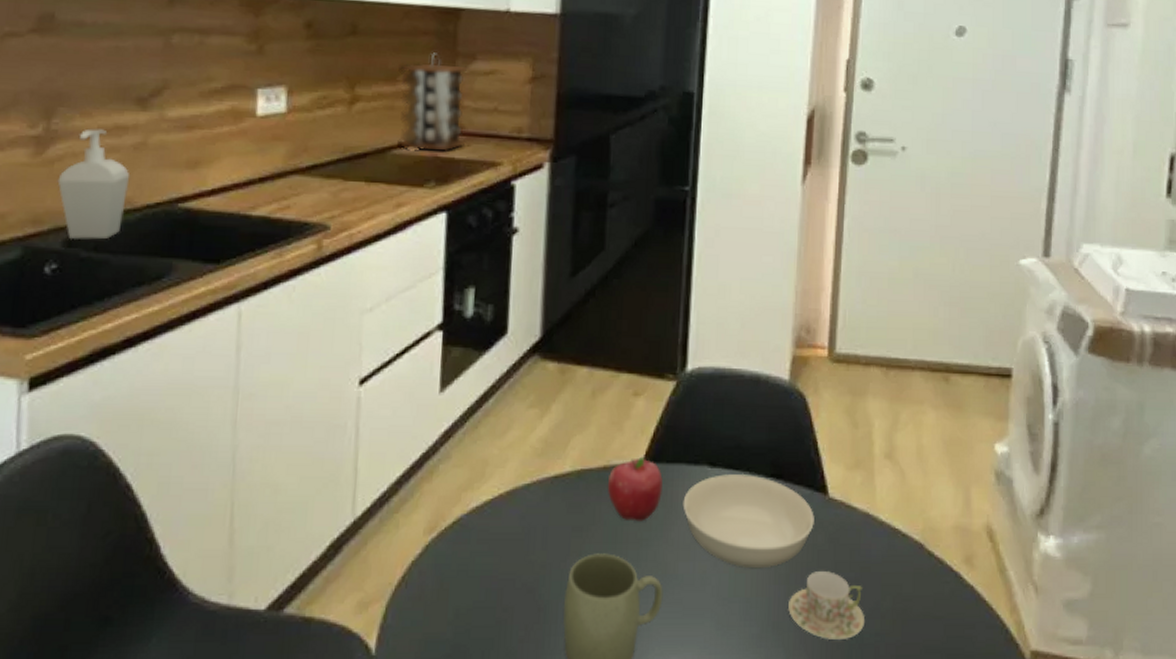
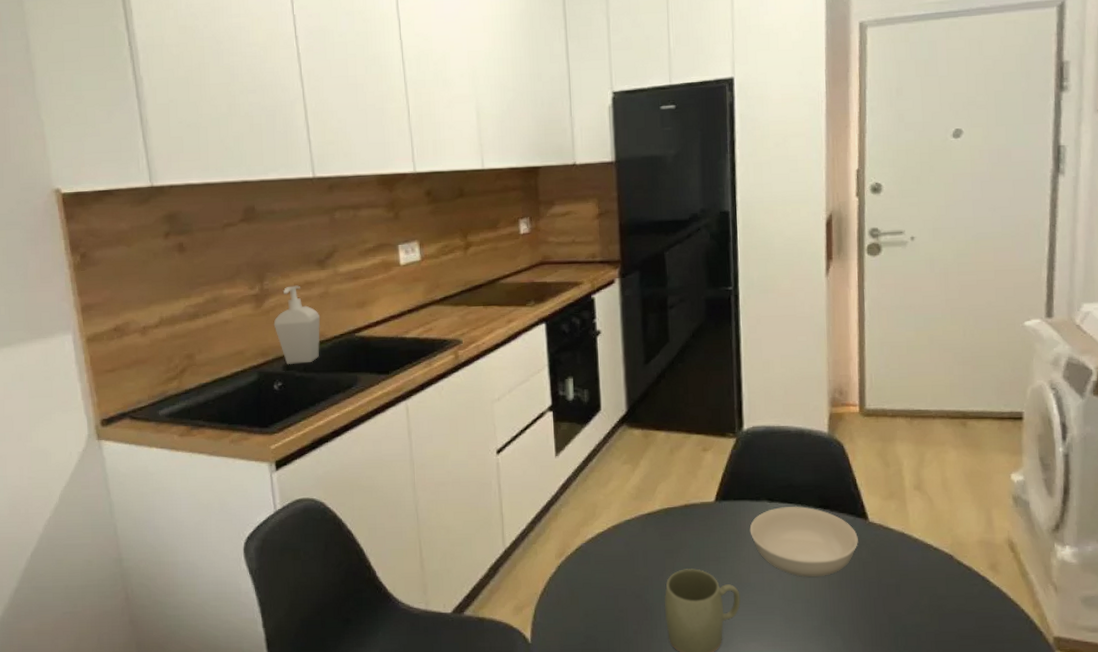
spice rack: present [400,52,468,151] -> none [499,203,554,279]
fruit: present [607,456,663,522] -> none [689,496,733,545]
teacup: present [788,571,866,641] -> none [842,578,907,631]

